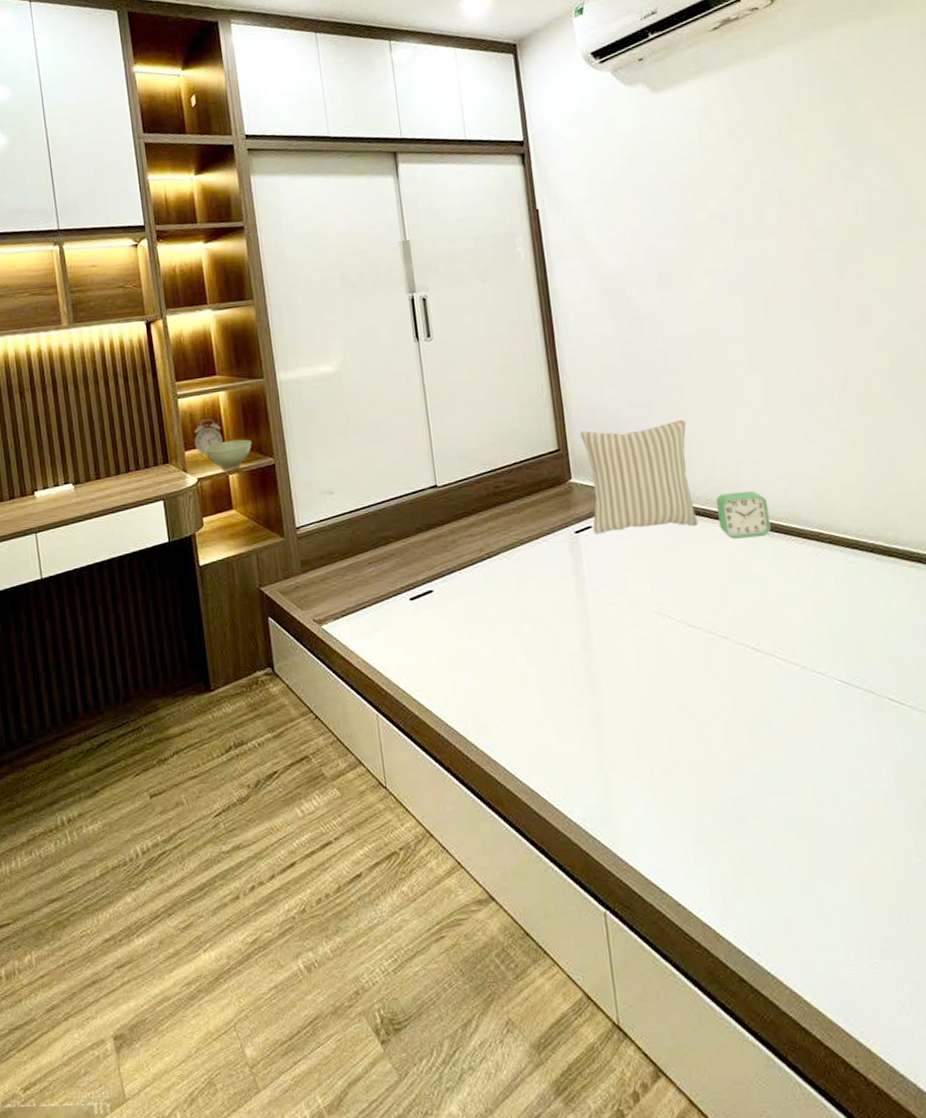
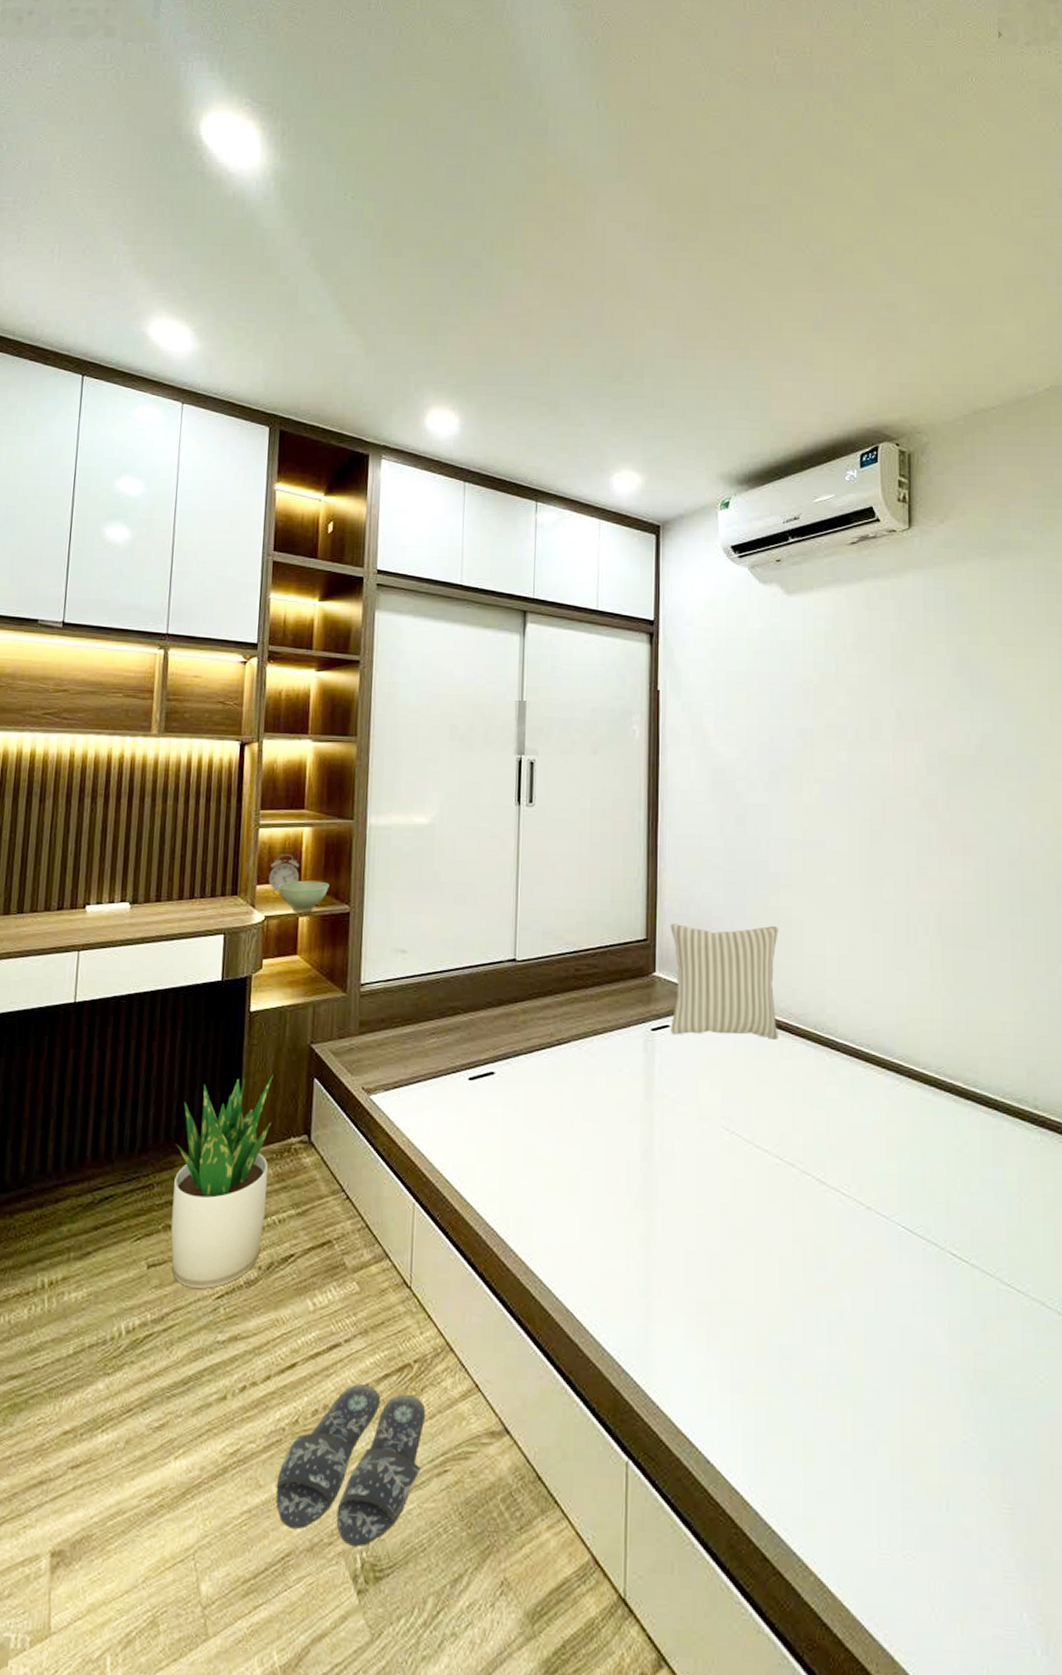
planter: none [155,619,247,811] -> present [171,1075,273,1290]
slippers: none [295,873,420,1006] -> present [276,1384,425,1546]
alarm clock: present [715,491,771,538] -> none [799,1010,851,1059]

